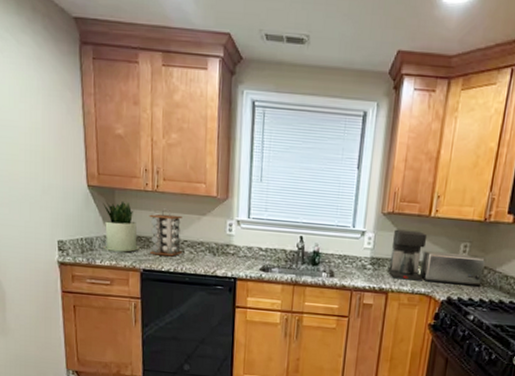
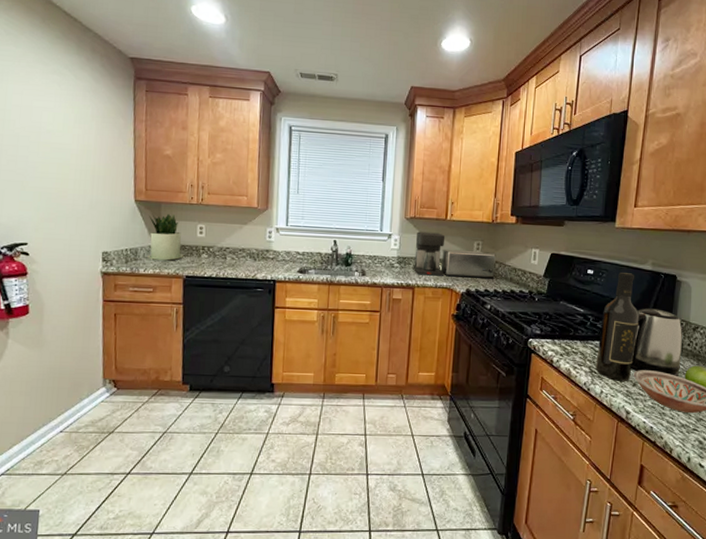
spice rack: present [149,208,183,257] -> none [193,219,225,263]

